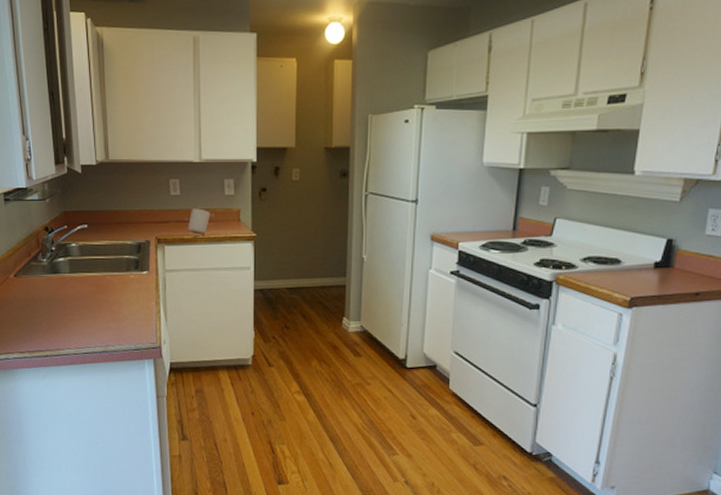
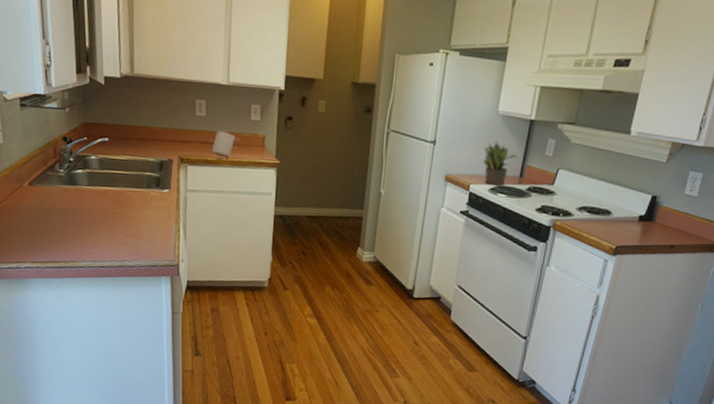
potted plant: none [472,194,508,243] -> present [484,140,518,187]

